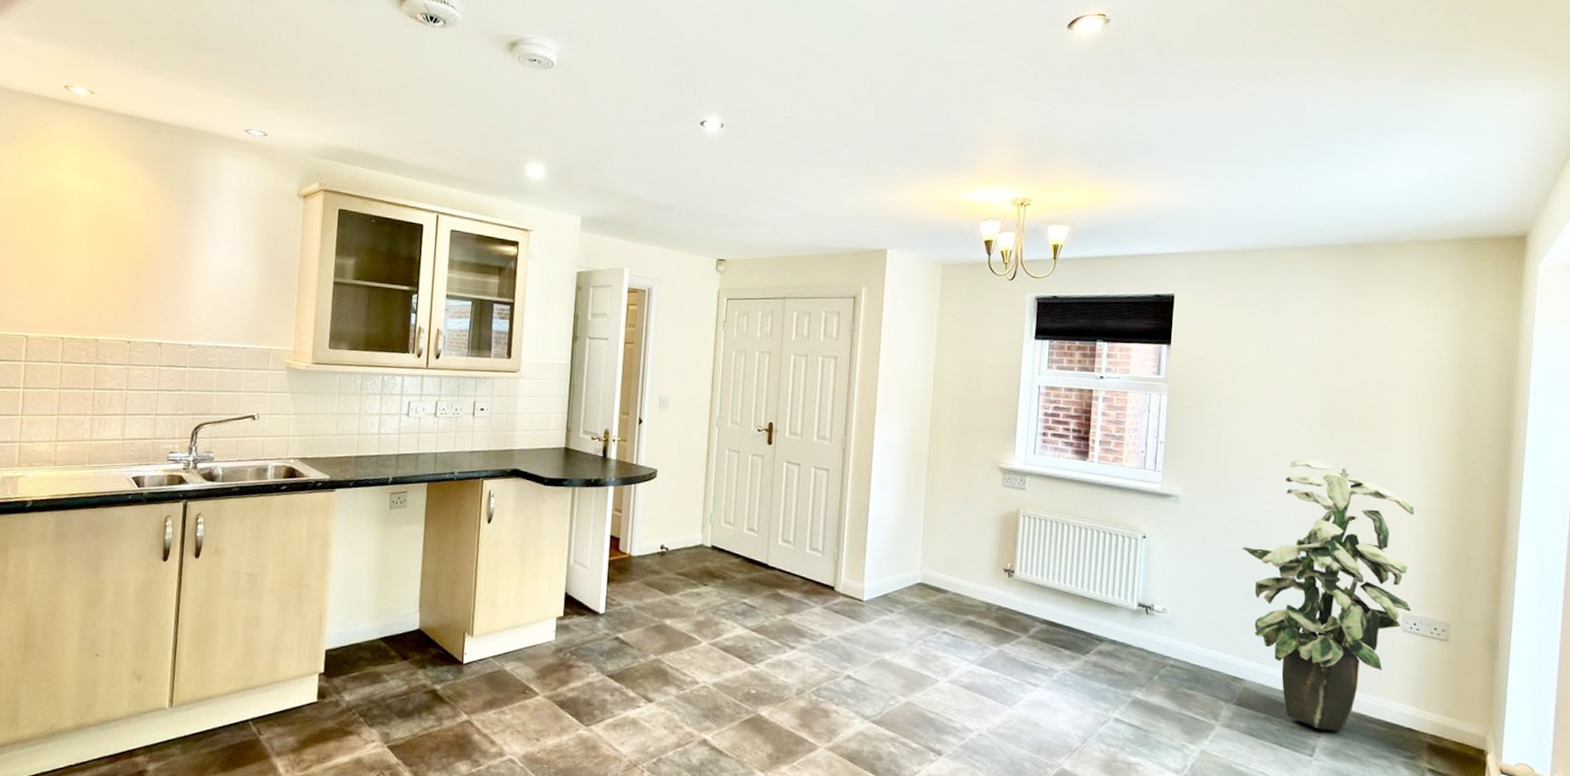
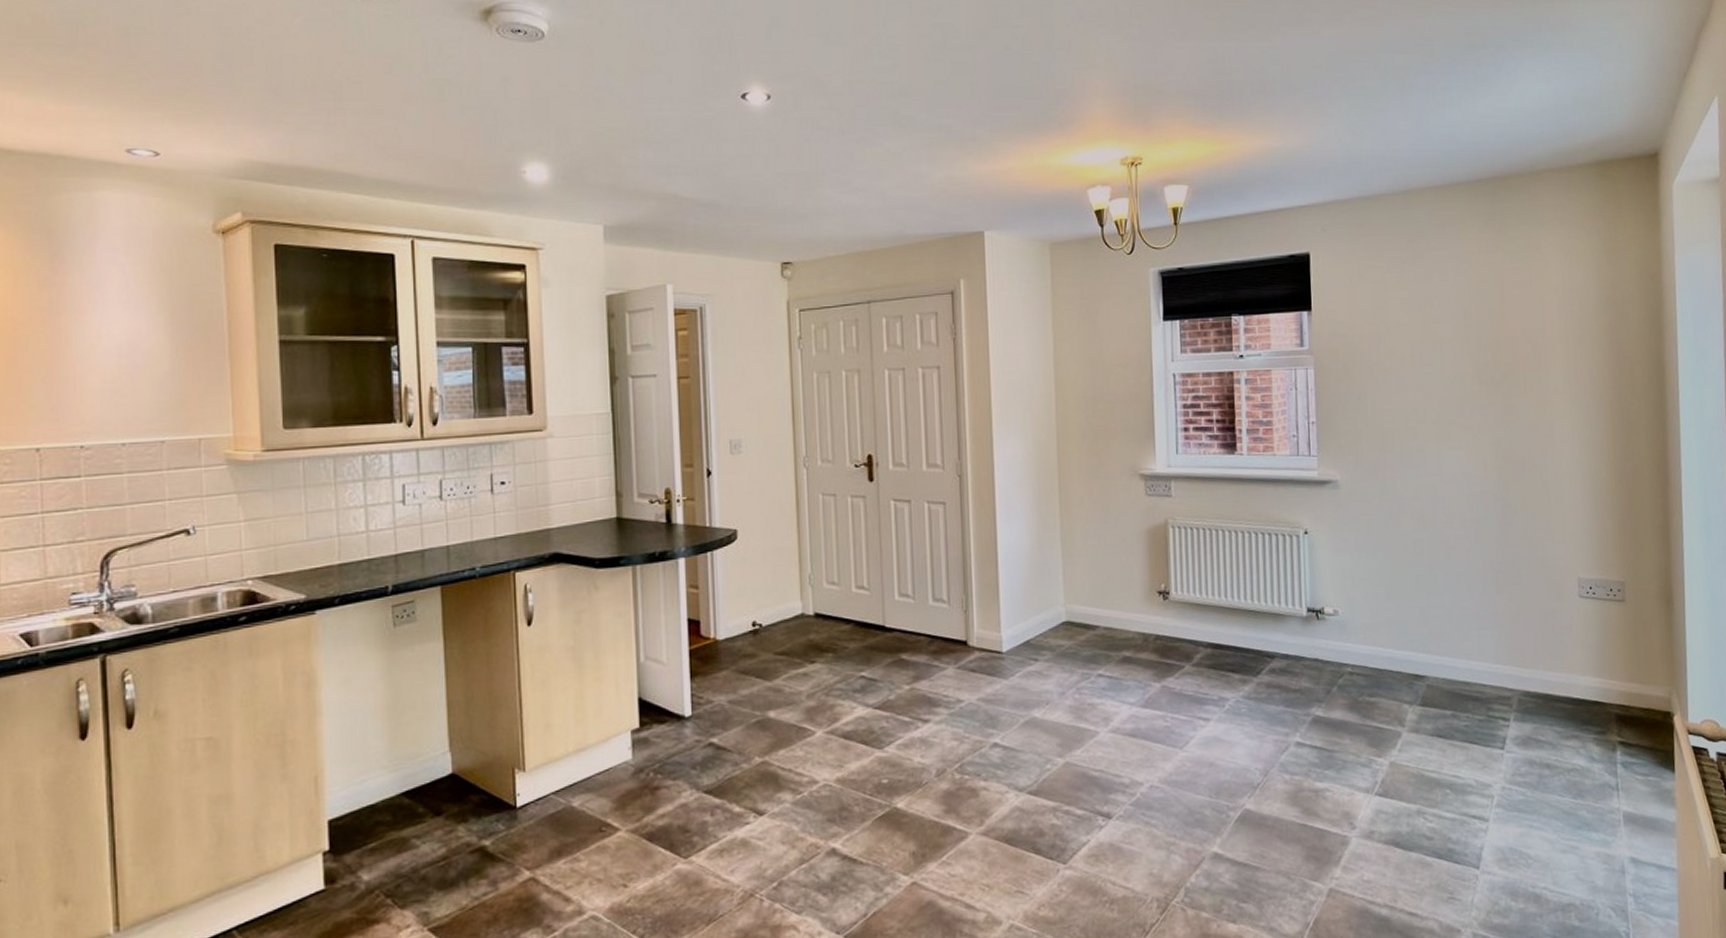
indoor plant: present [1241,459,1414,732] -> none [1409,422,1587,718]

